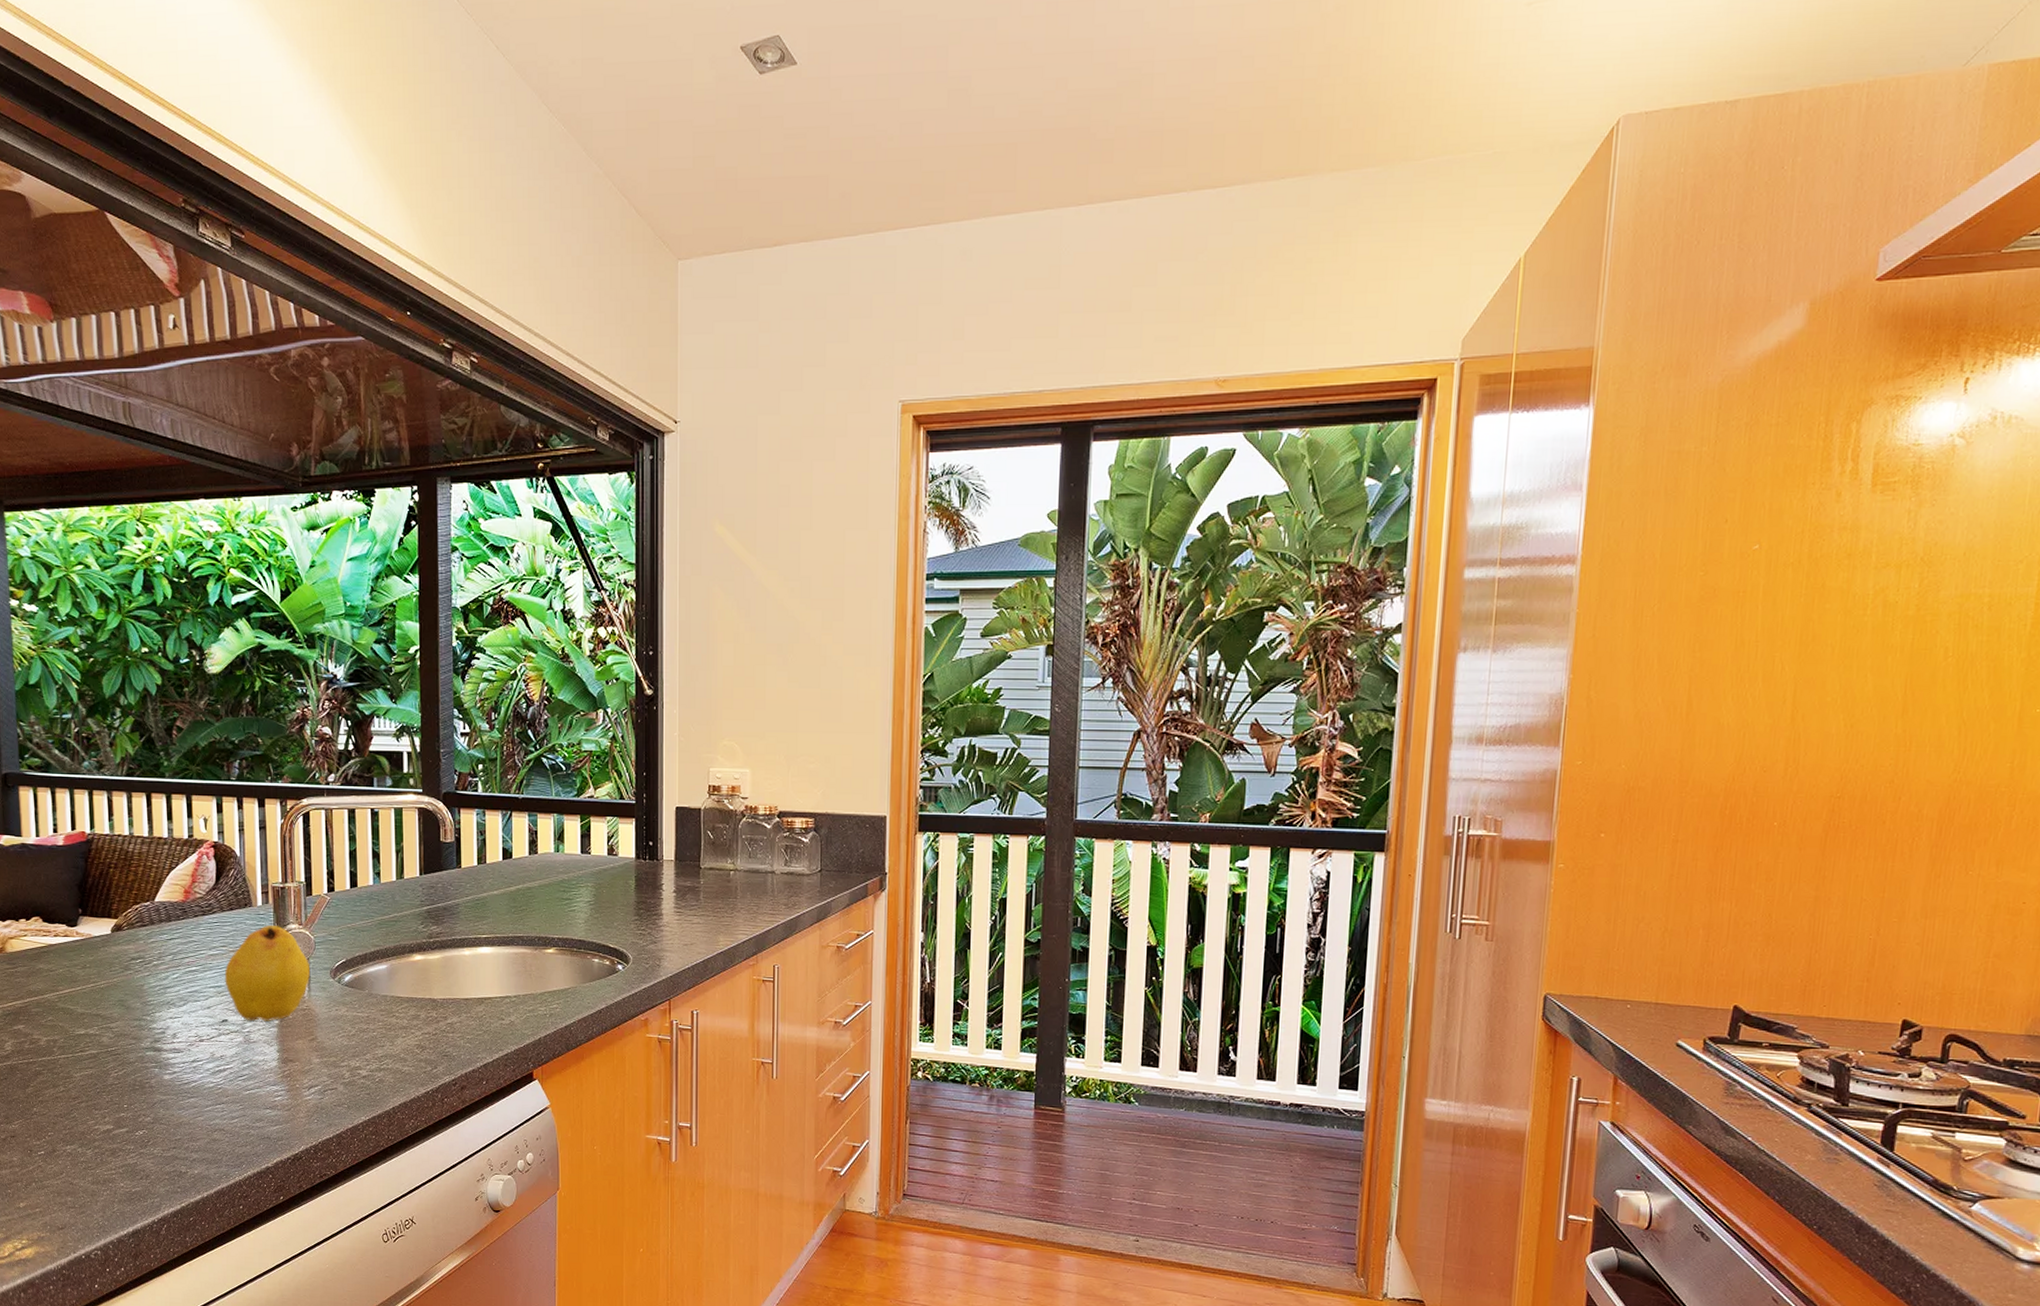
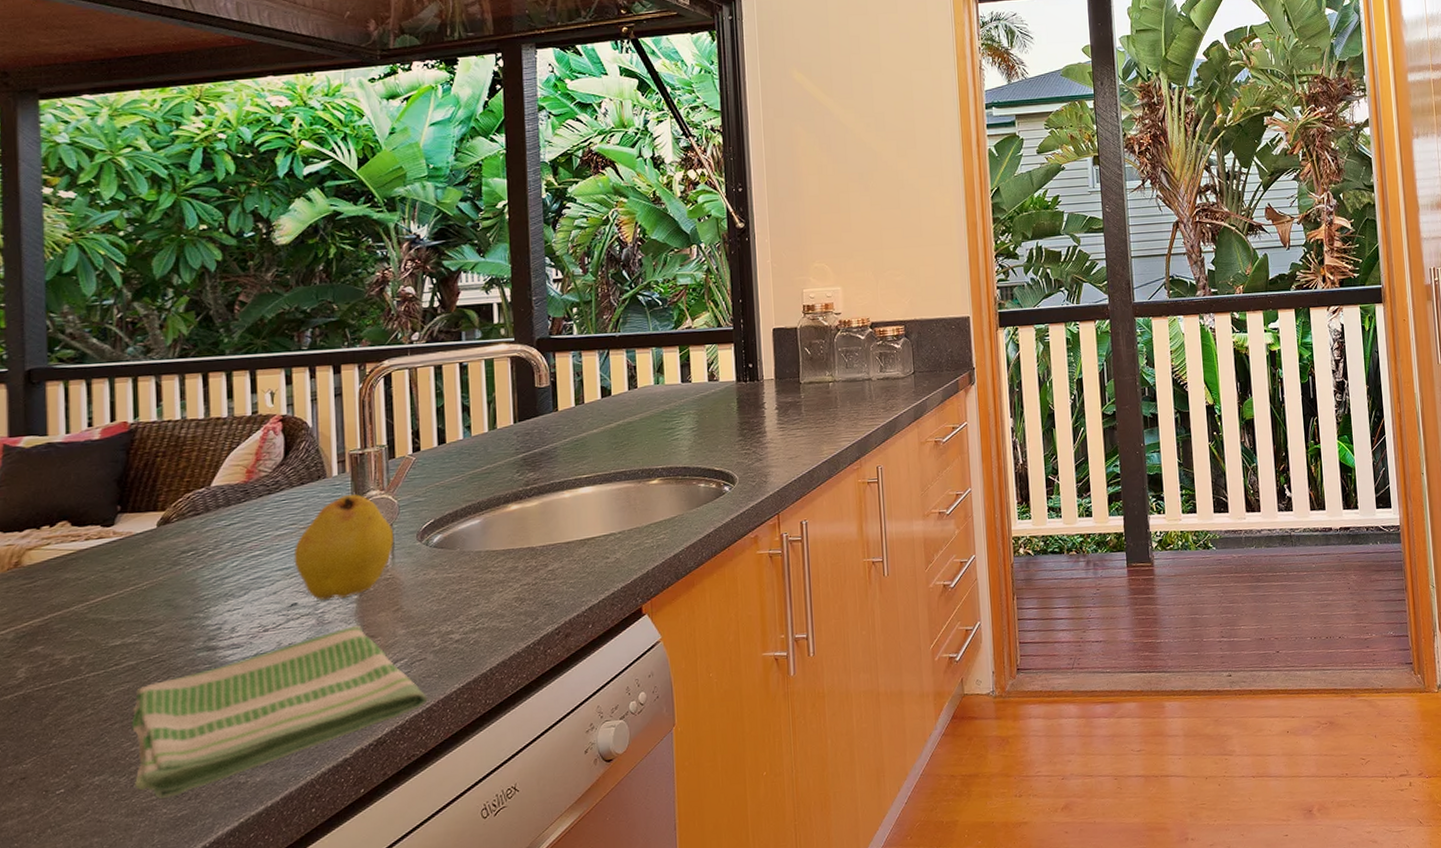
dish towel: none [94,1047,338,1174] -> present [131,625,428,799]

